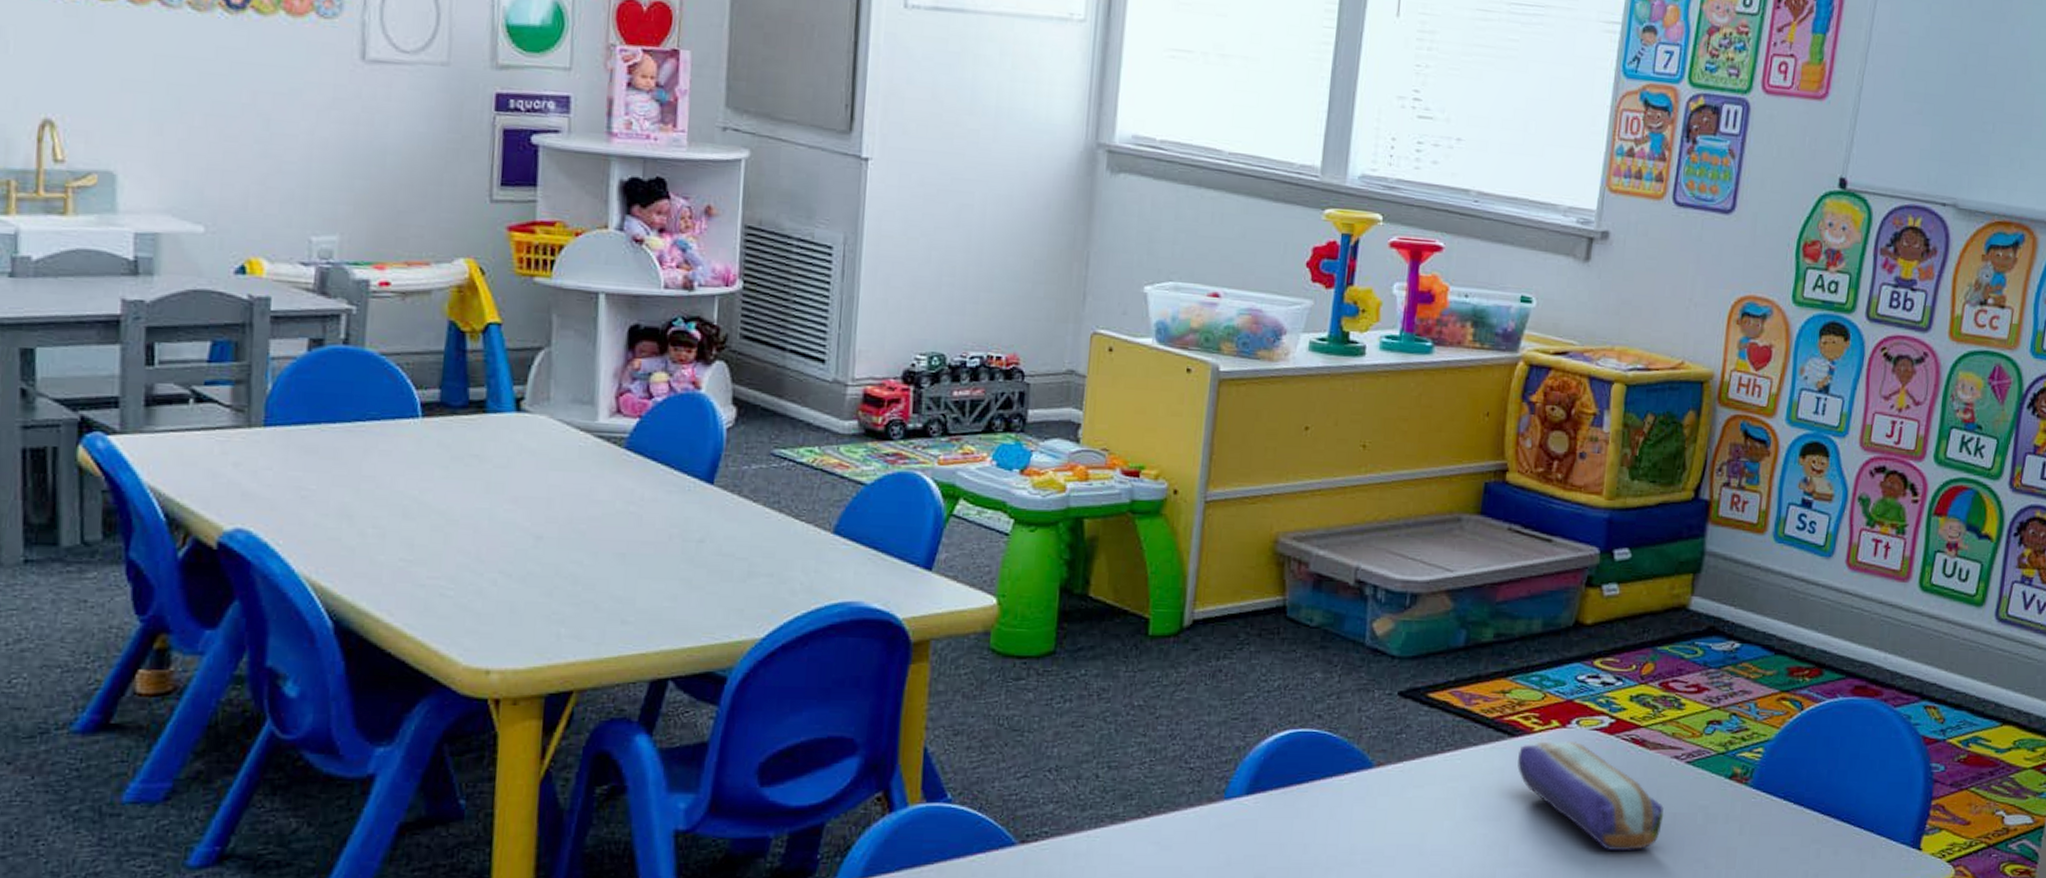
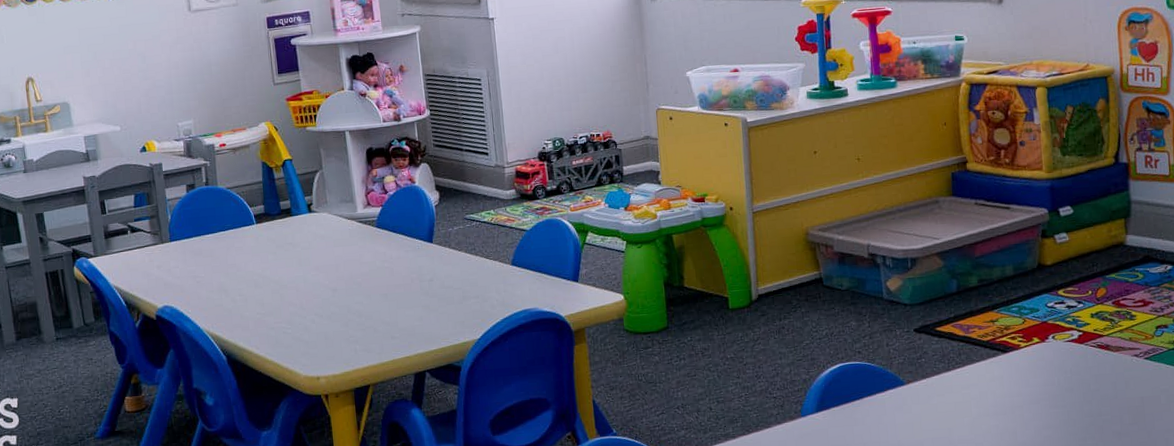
pencil case: present [1517,741,1664,852] -> none [1012,352,1134,429]

